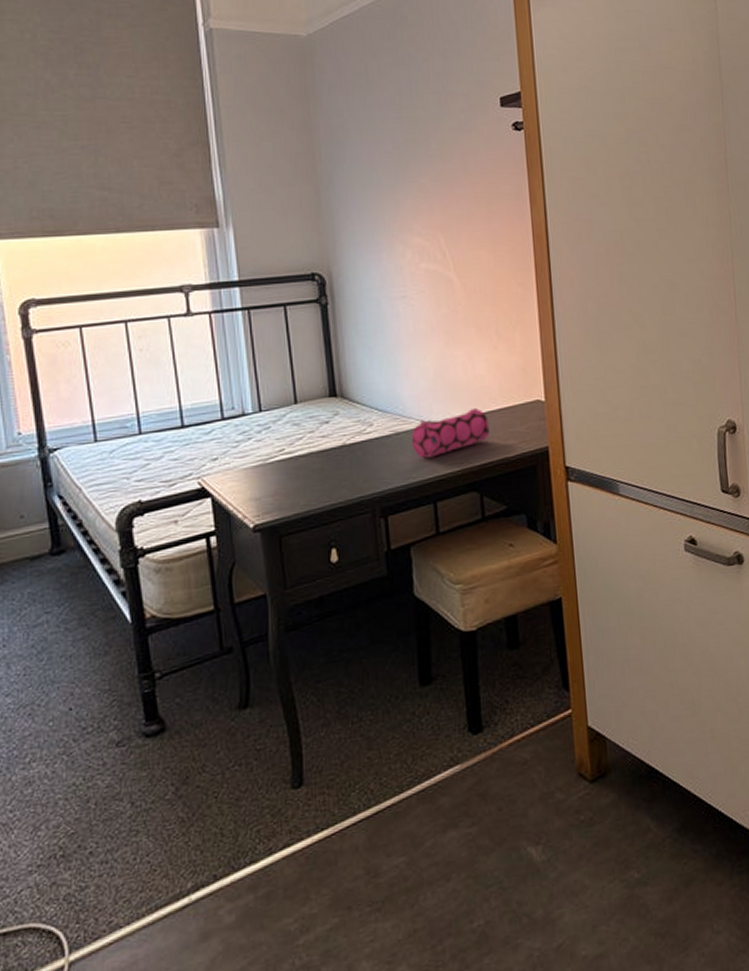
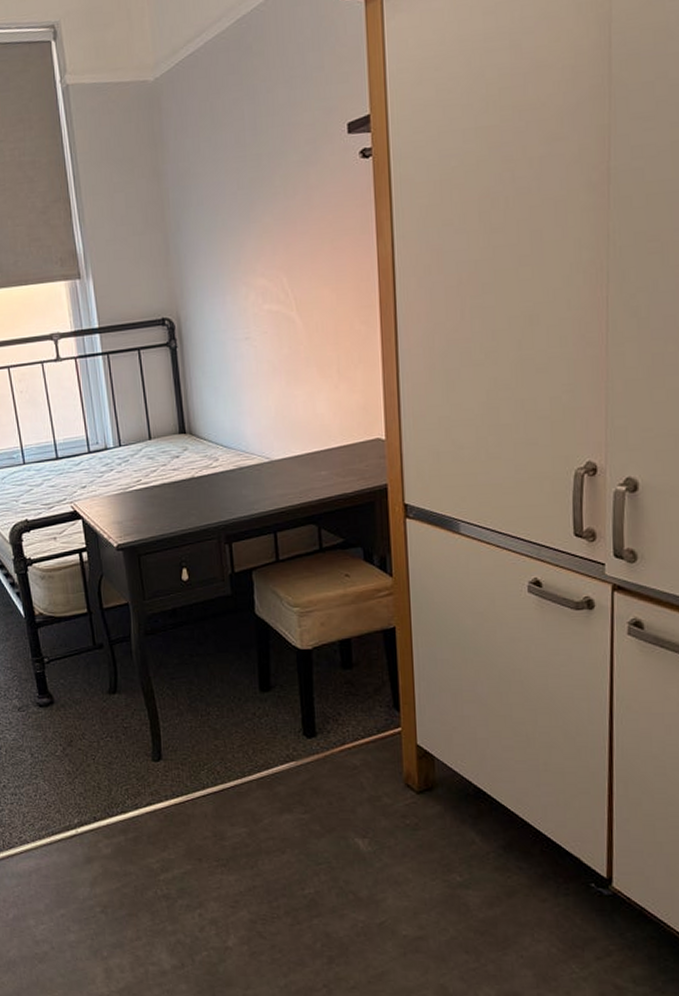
pencil case: present [411,407,490,458] -> none [254,445,329,492]

